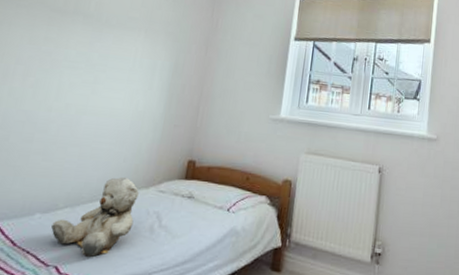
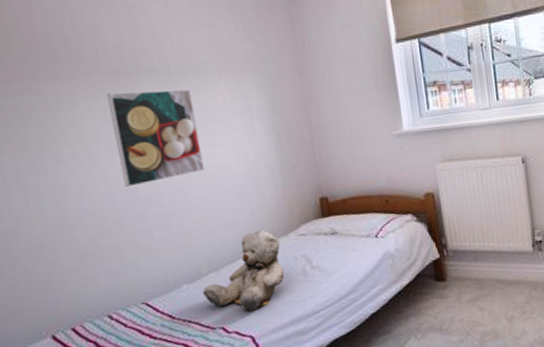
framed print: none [23,25,111,111] -> present [106,89,205,187]

